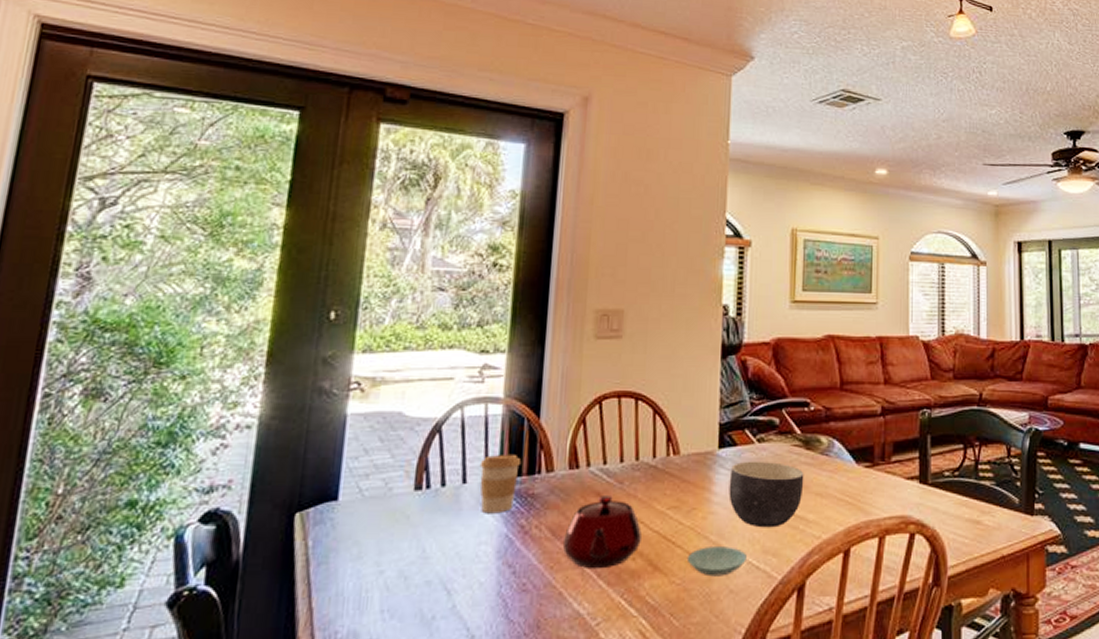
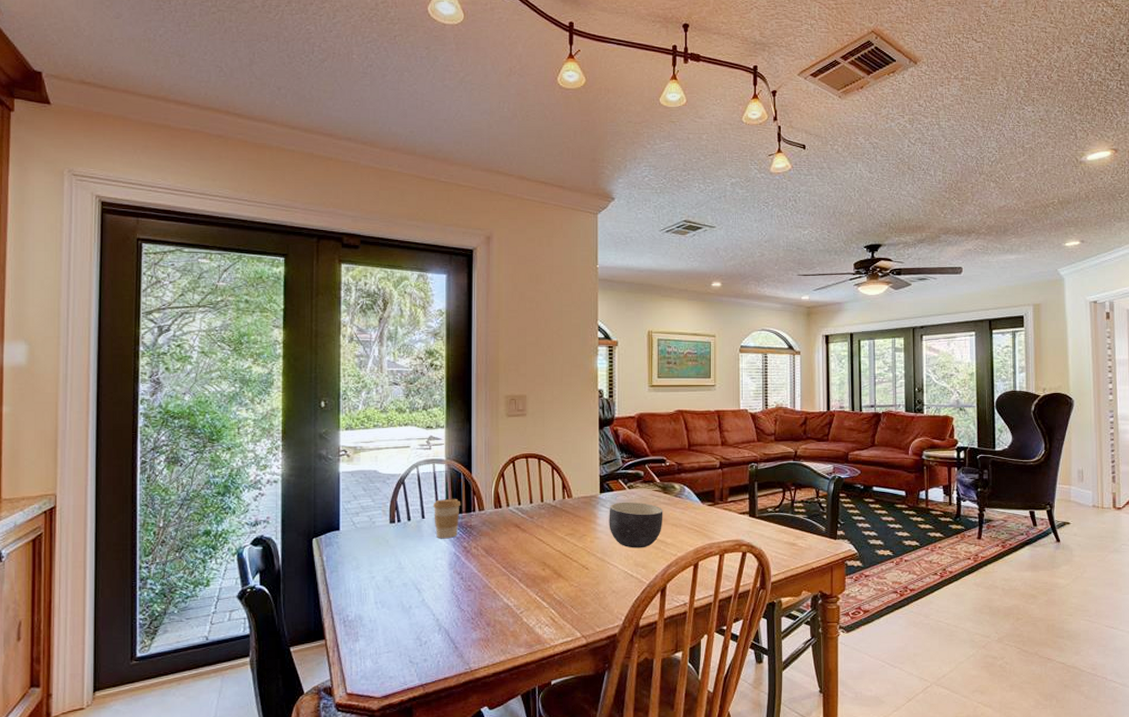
teapot: present [563,496,641,570] -> none [495,526,548,576]
saucer: present [686,546,746,577] -> none [581,561,623,581]

